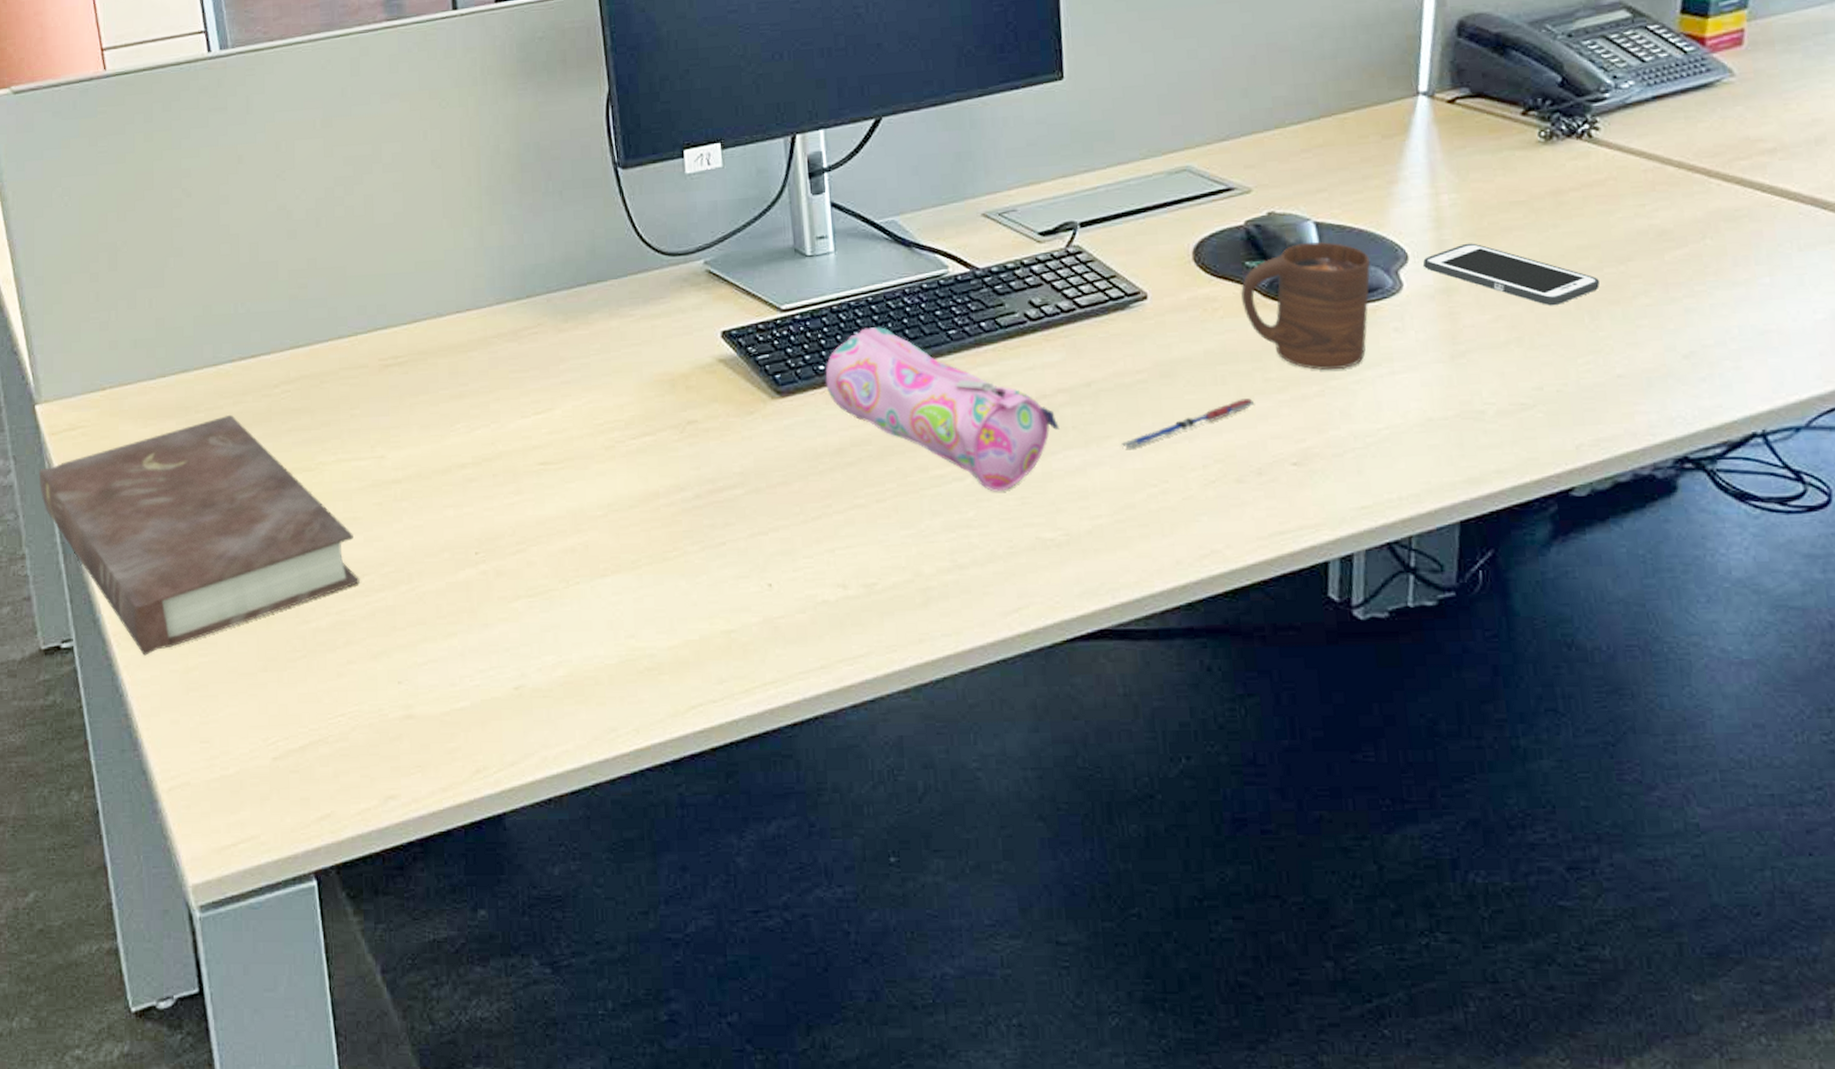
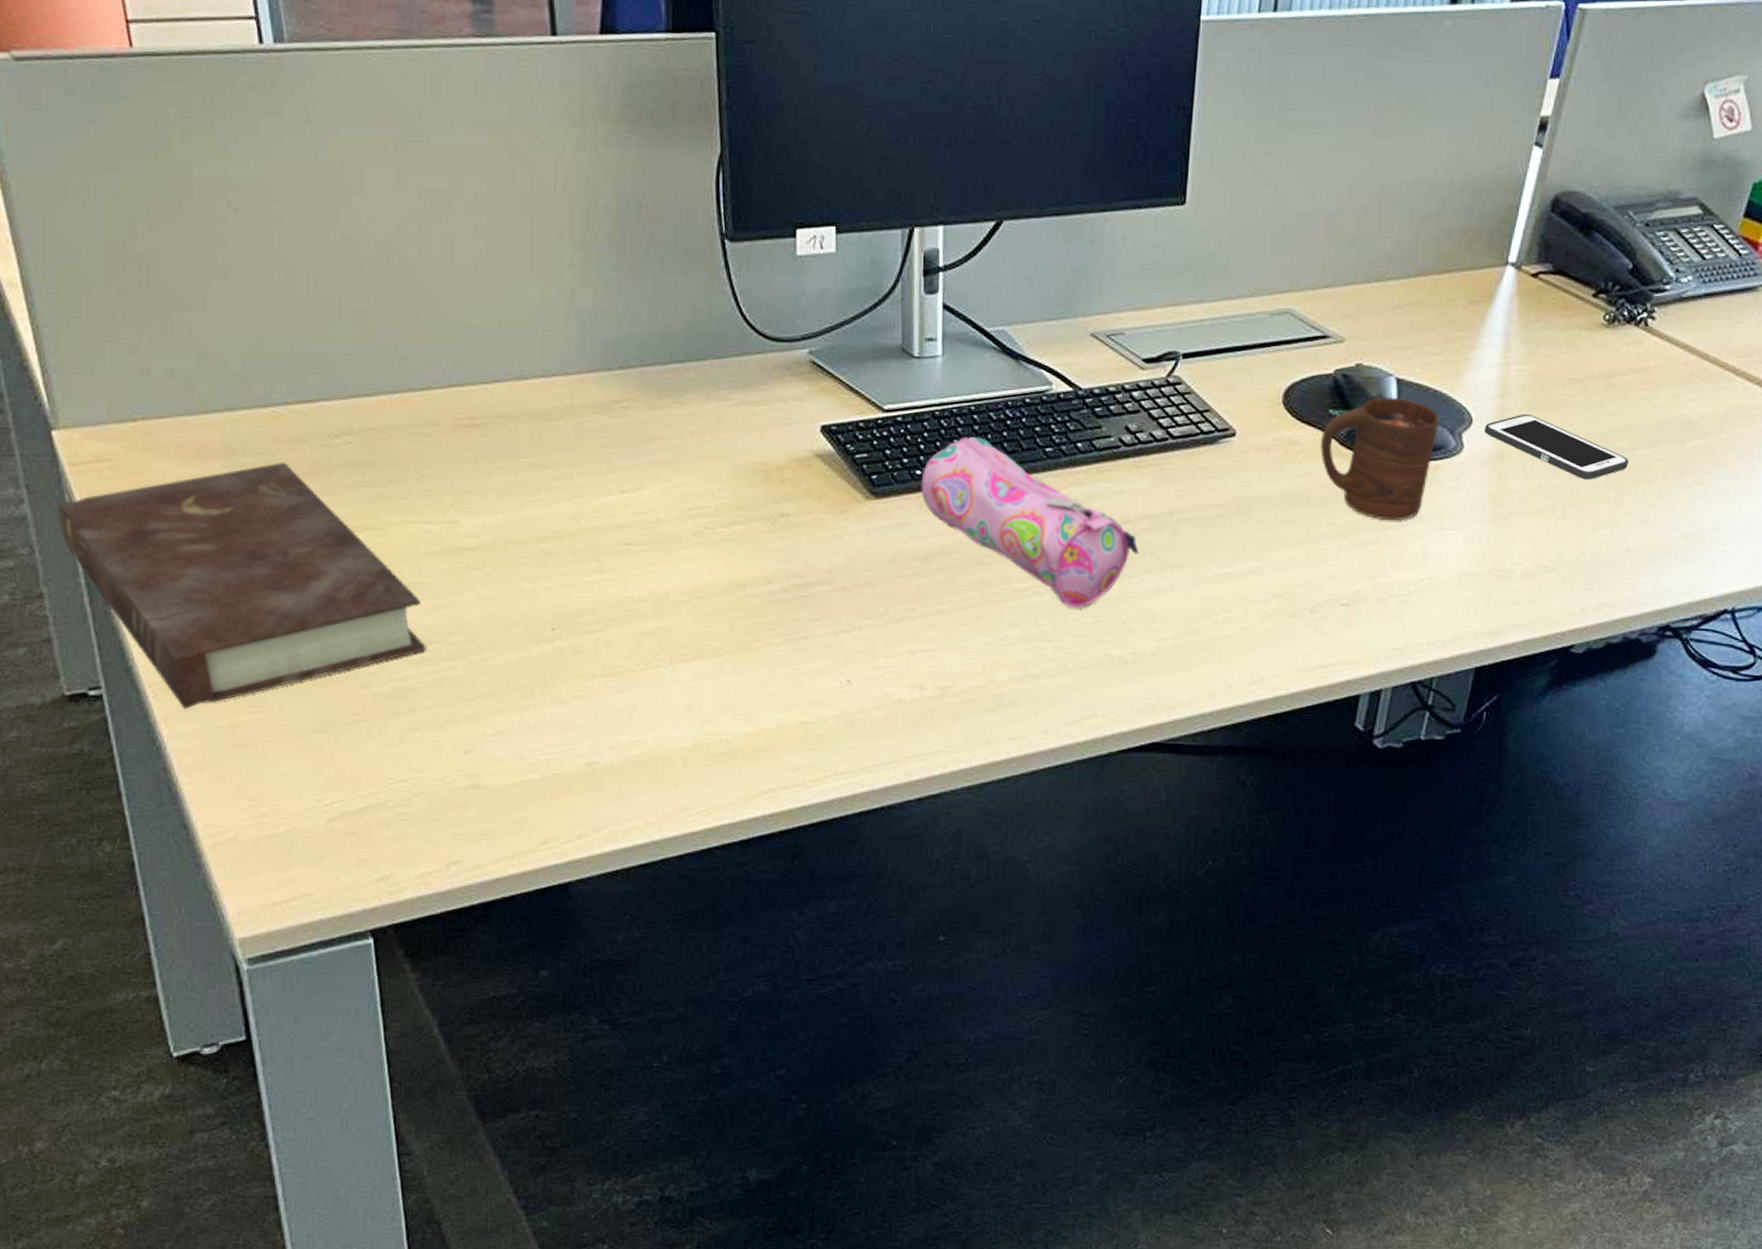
pen: present [1122,398,1255,449] -> none [1194,540,1318,578]

